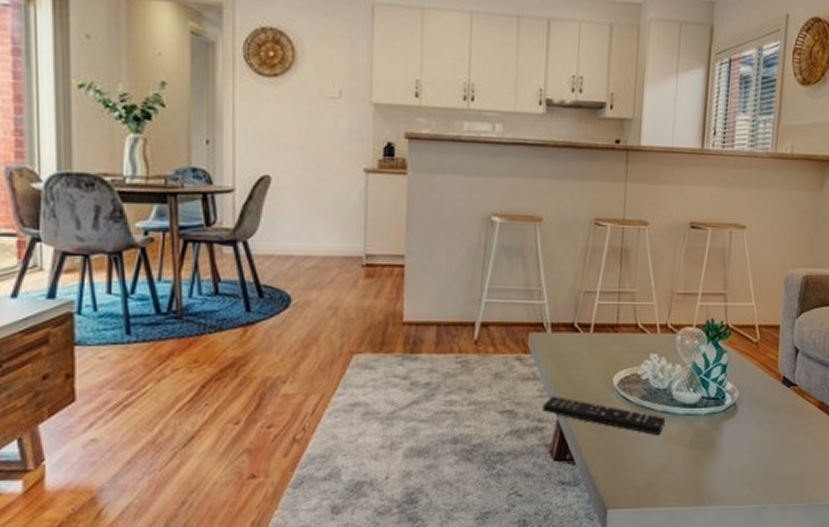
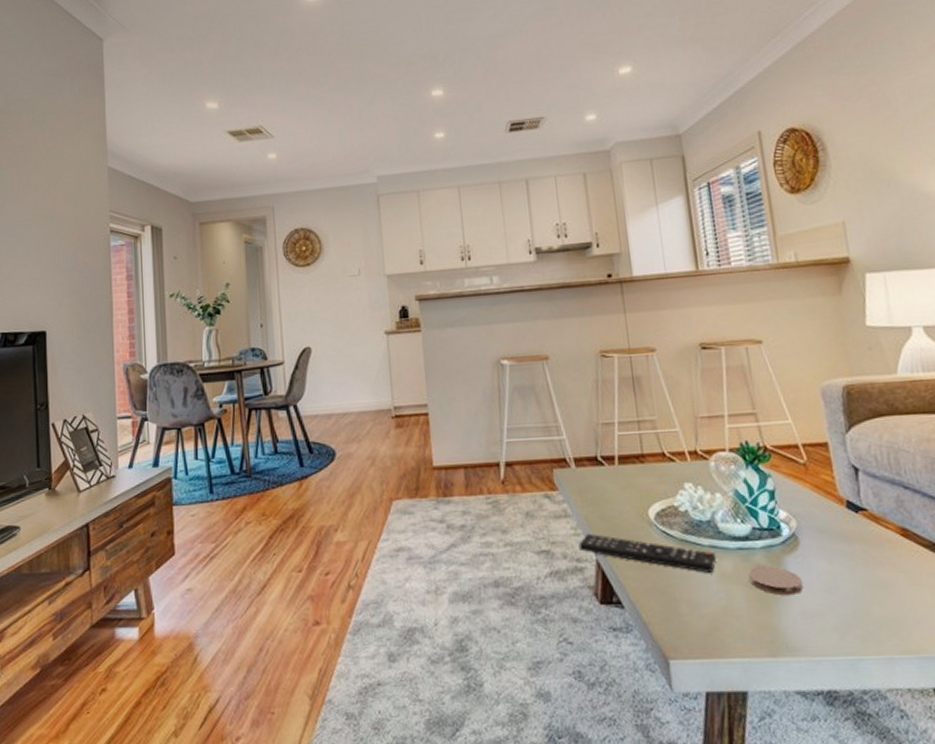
coaster: none [689,429,734,455] -> present [748,565,804,595]

